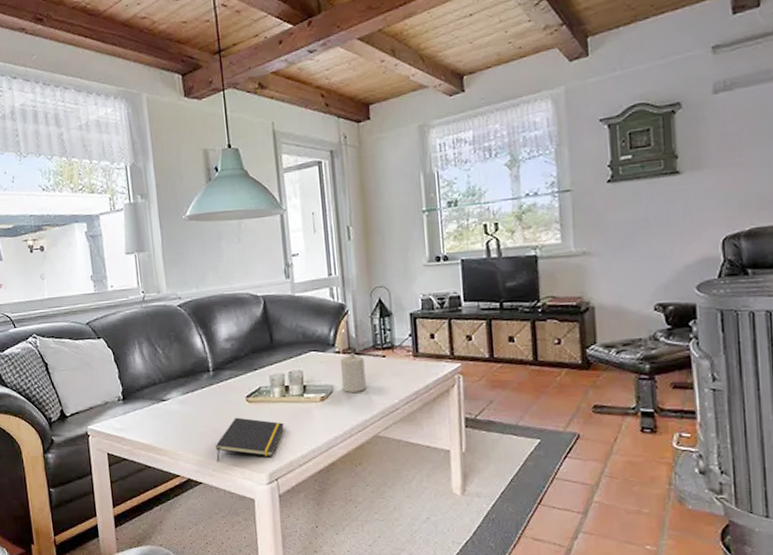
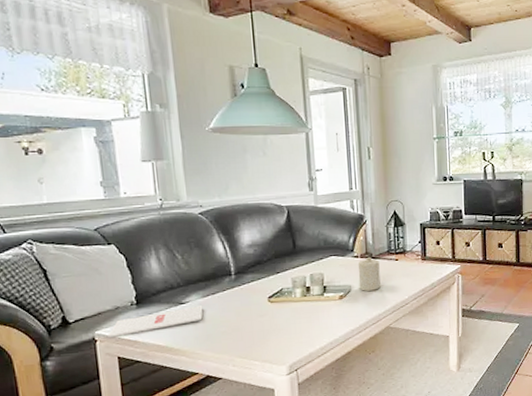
magazine: none [98,403,183,434] -> present [108,305,203,339]
notepad: present [215,417,285,462] -> none [236,316,305,358]

